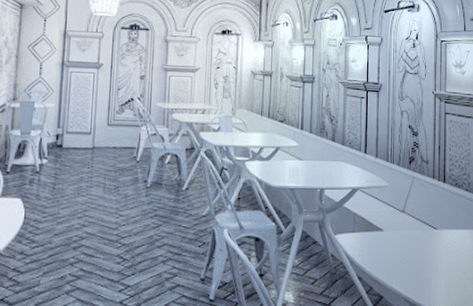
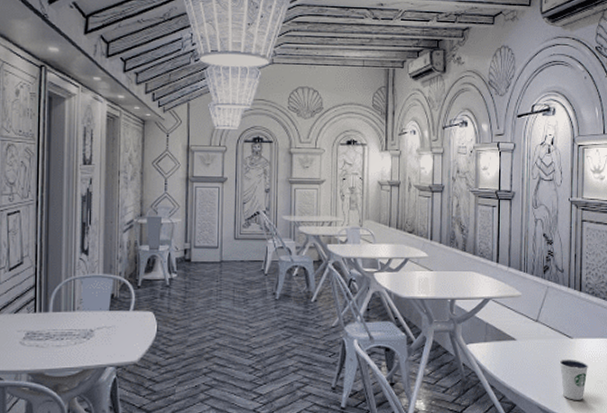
dixie cup: none [424,250,452,292] -> present [559,359,588,400]

